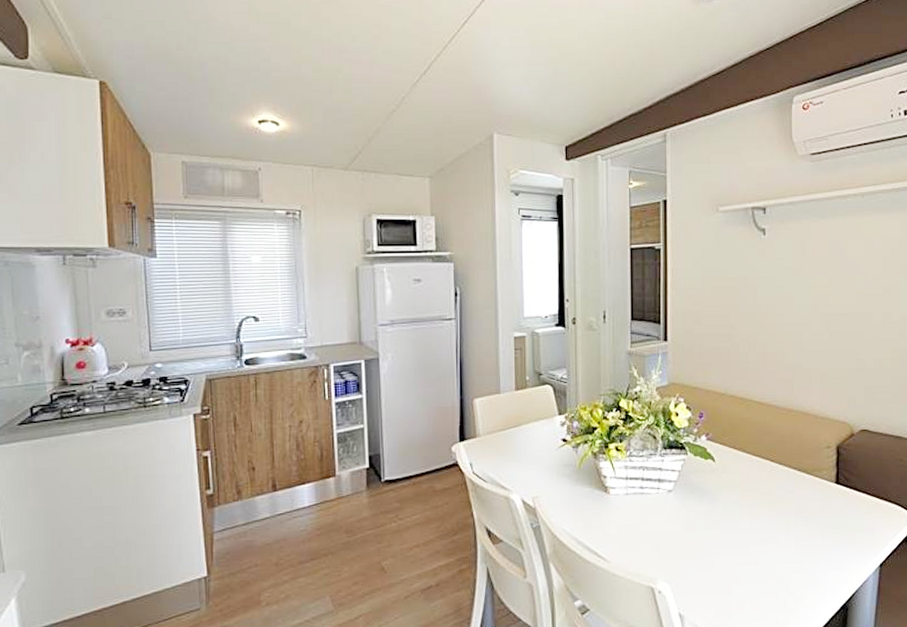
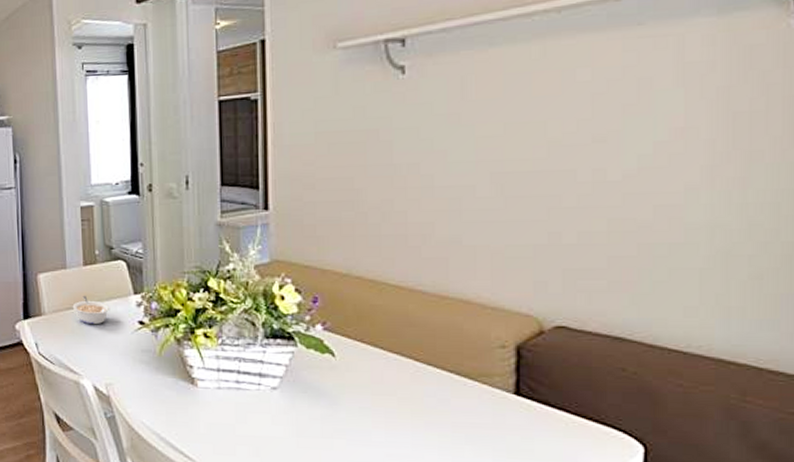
legume: none [504,418,538,444] -> present [72,296,110,325]

